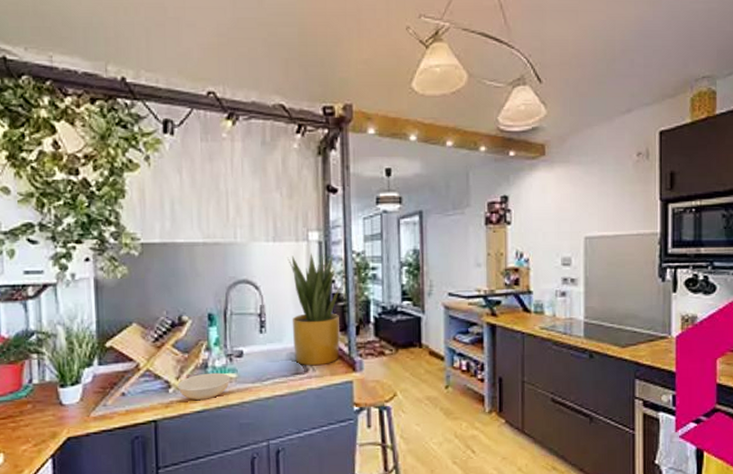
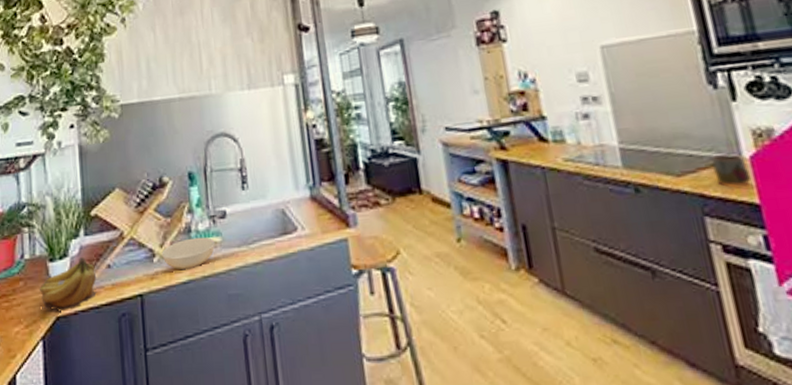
fruit: none [49,385,111,433] -> present [40,257,98,312]
planter: present [287,253,342,366] -> none [264,96,330,224]
mug: none [648,332,674,358] -> present [711,153,752,187]

